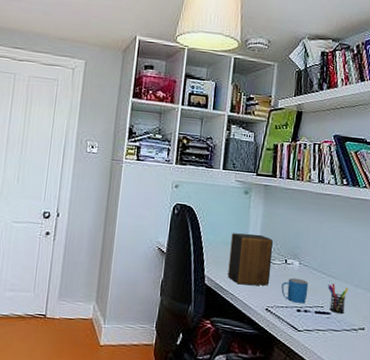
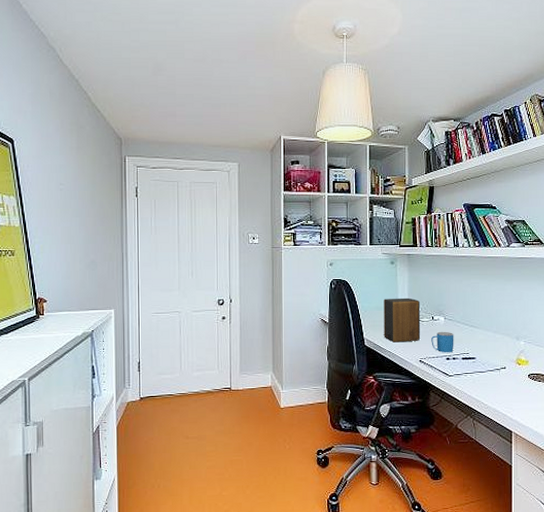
pen holder: present [328,284,348,315] -> none [471,333,489,358]

